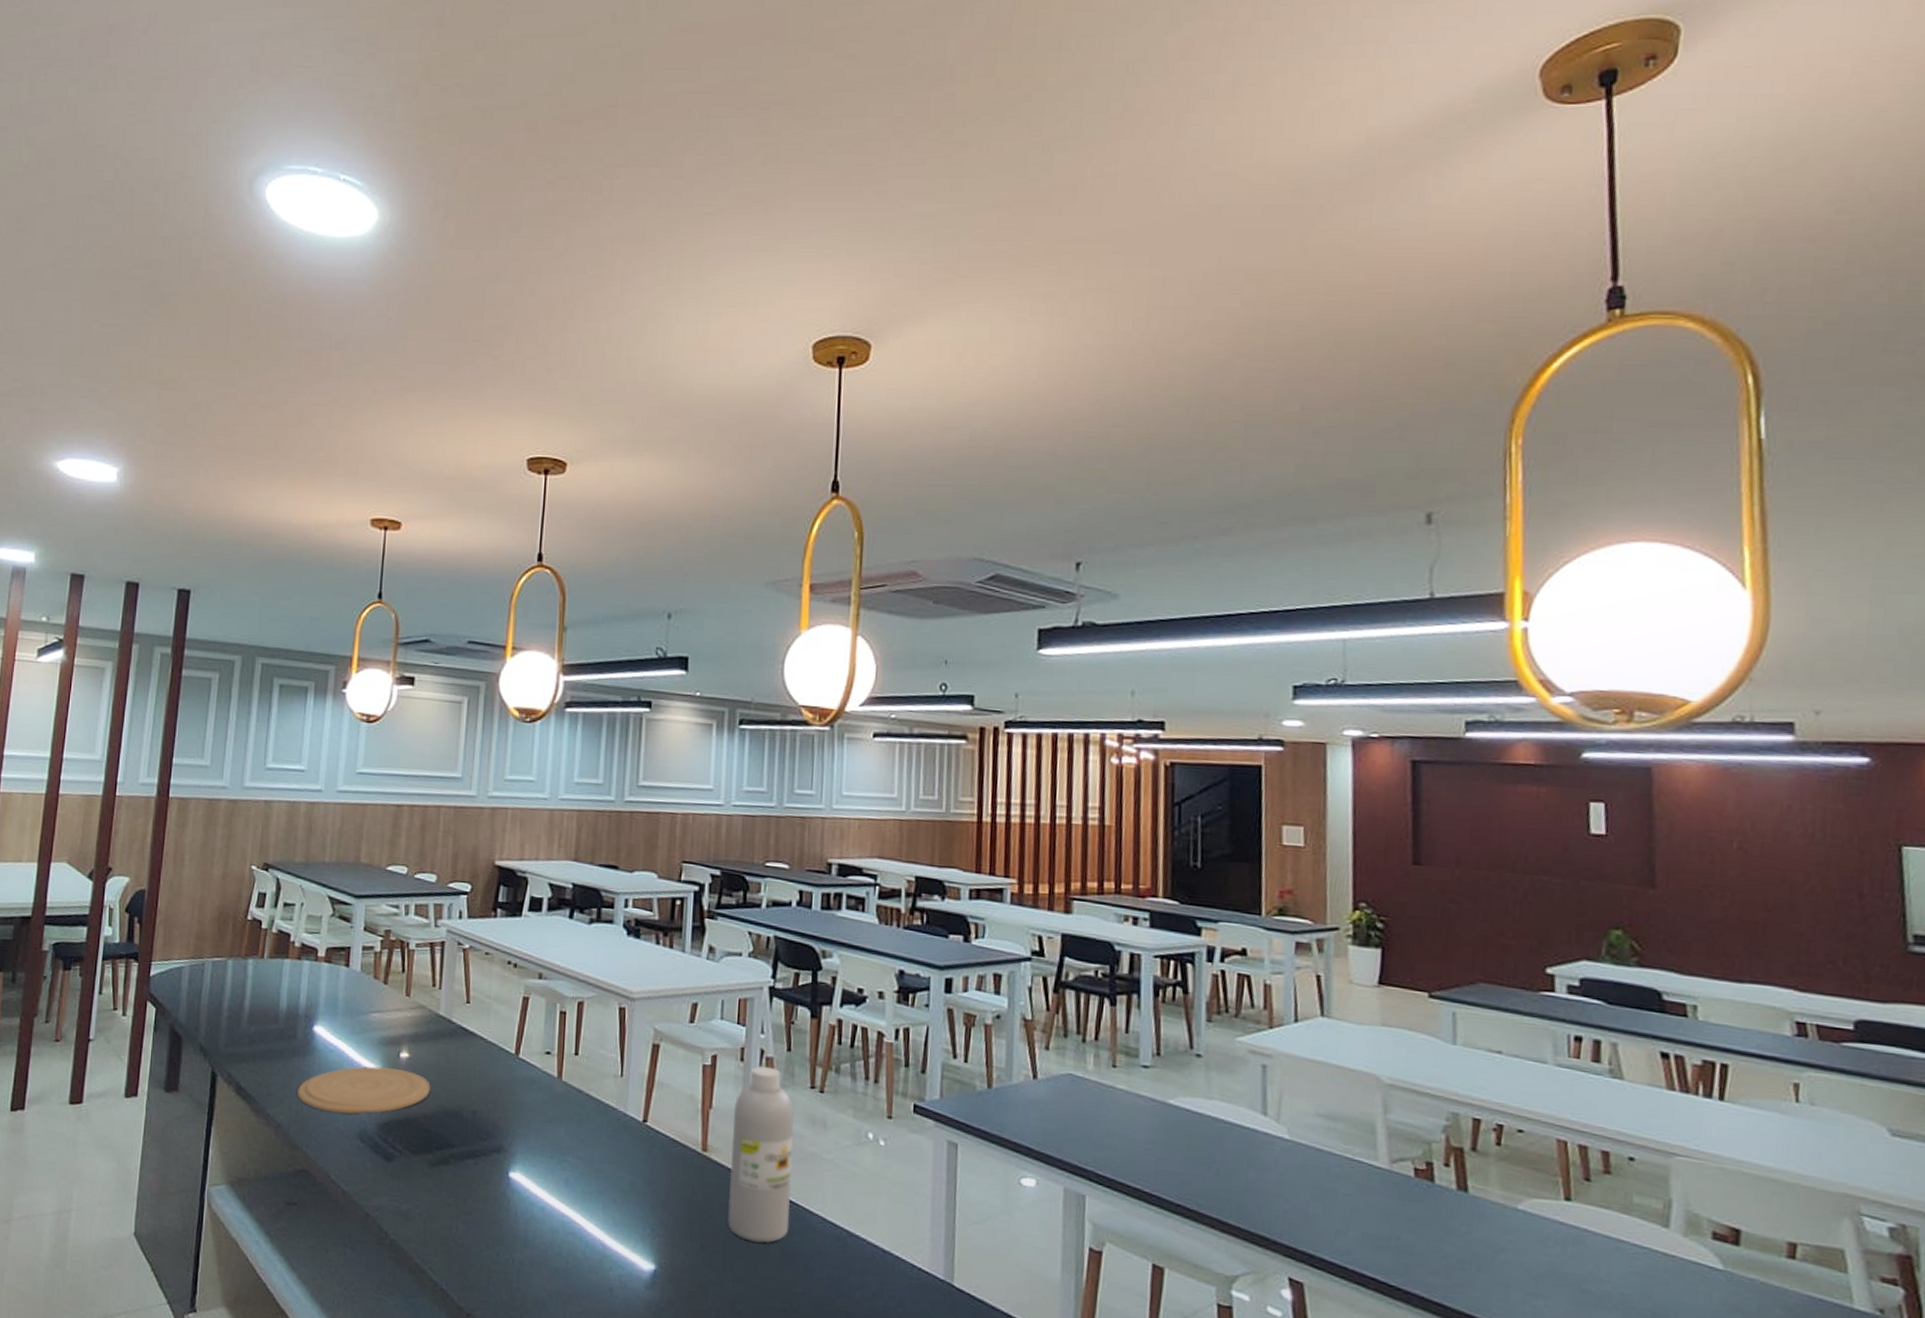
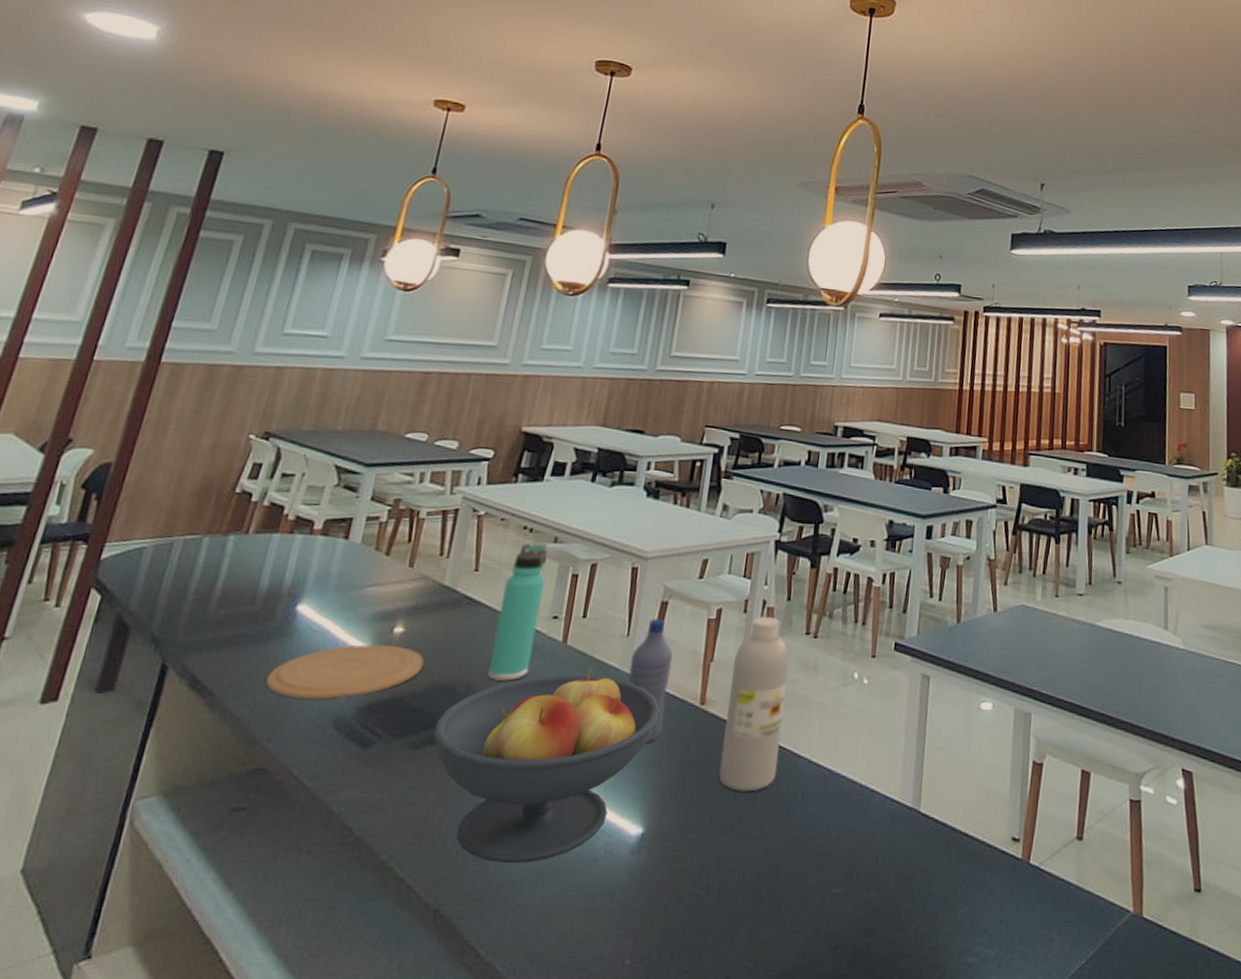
fruit bowl: none [448,1105,661,1283] -> present [434,668,660,864]
thermos bottle: none [490,977,534,1112] -> present [487,543,548,682]
water bottle: none [626,1060,670,1184] -> present [628,618,673,744]

